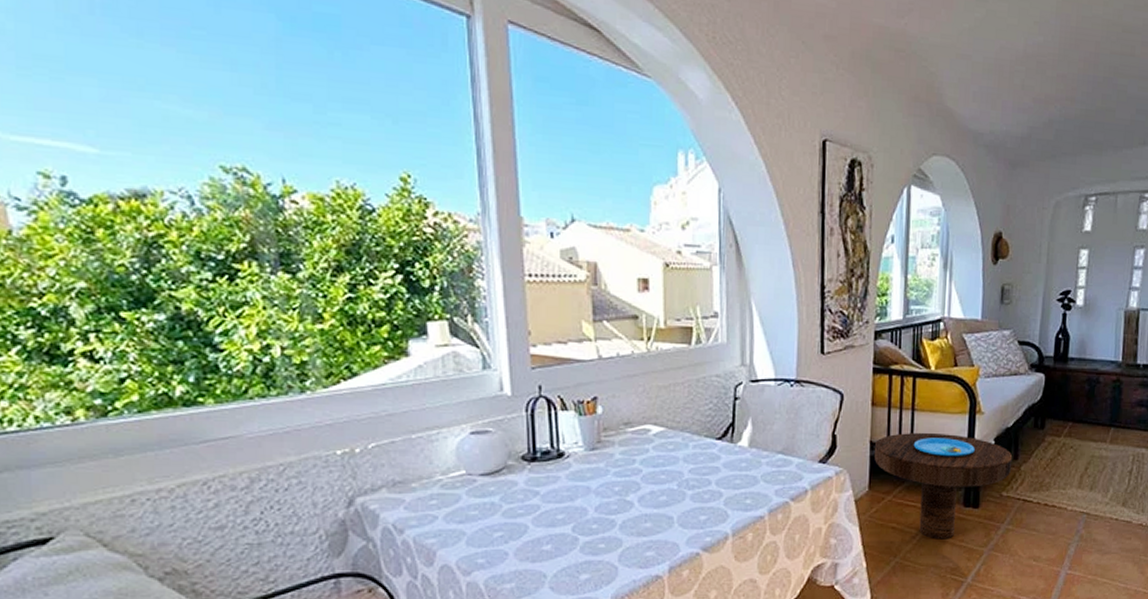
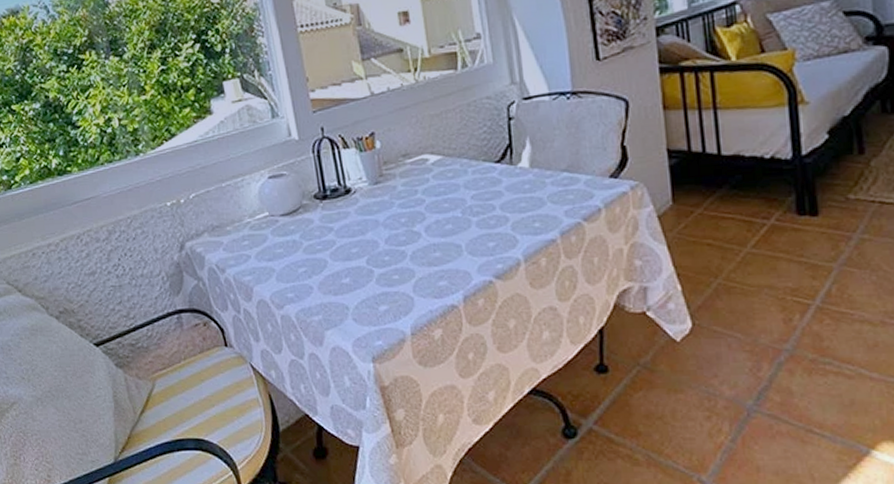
side table: present [874,432,1013,540] -> none [672,131,858,256]

